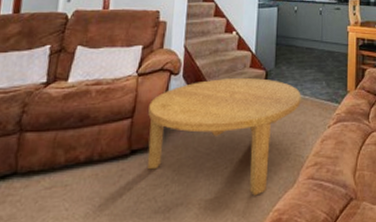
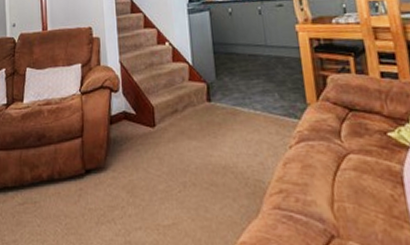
coffee table: present [147,78,301,196] -> none [95,92,252,225]

